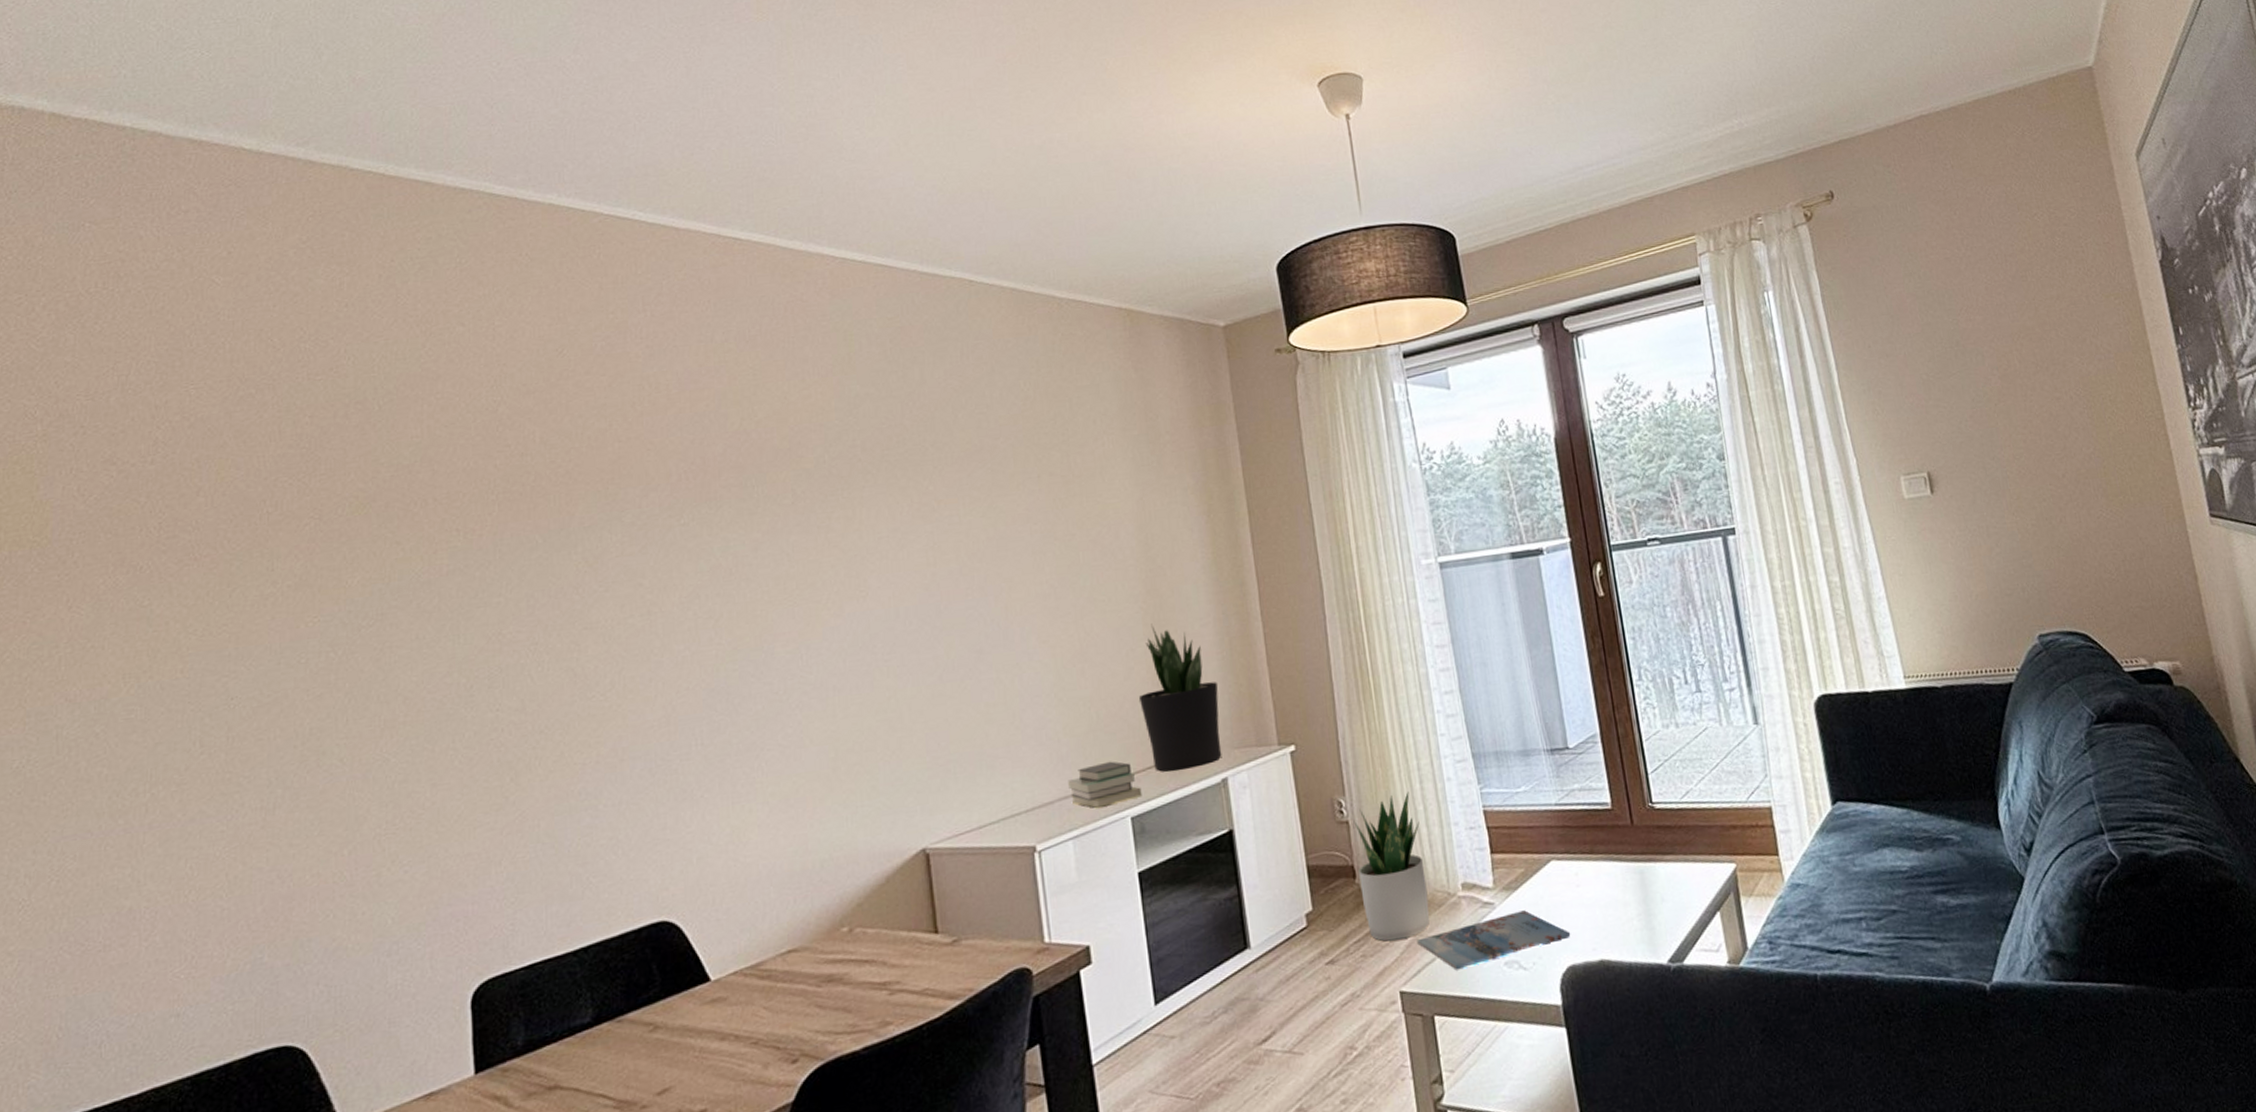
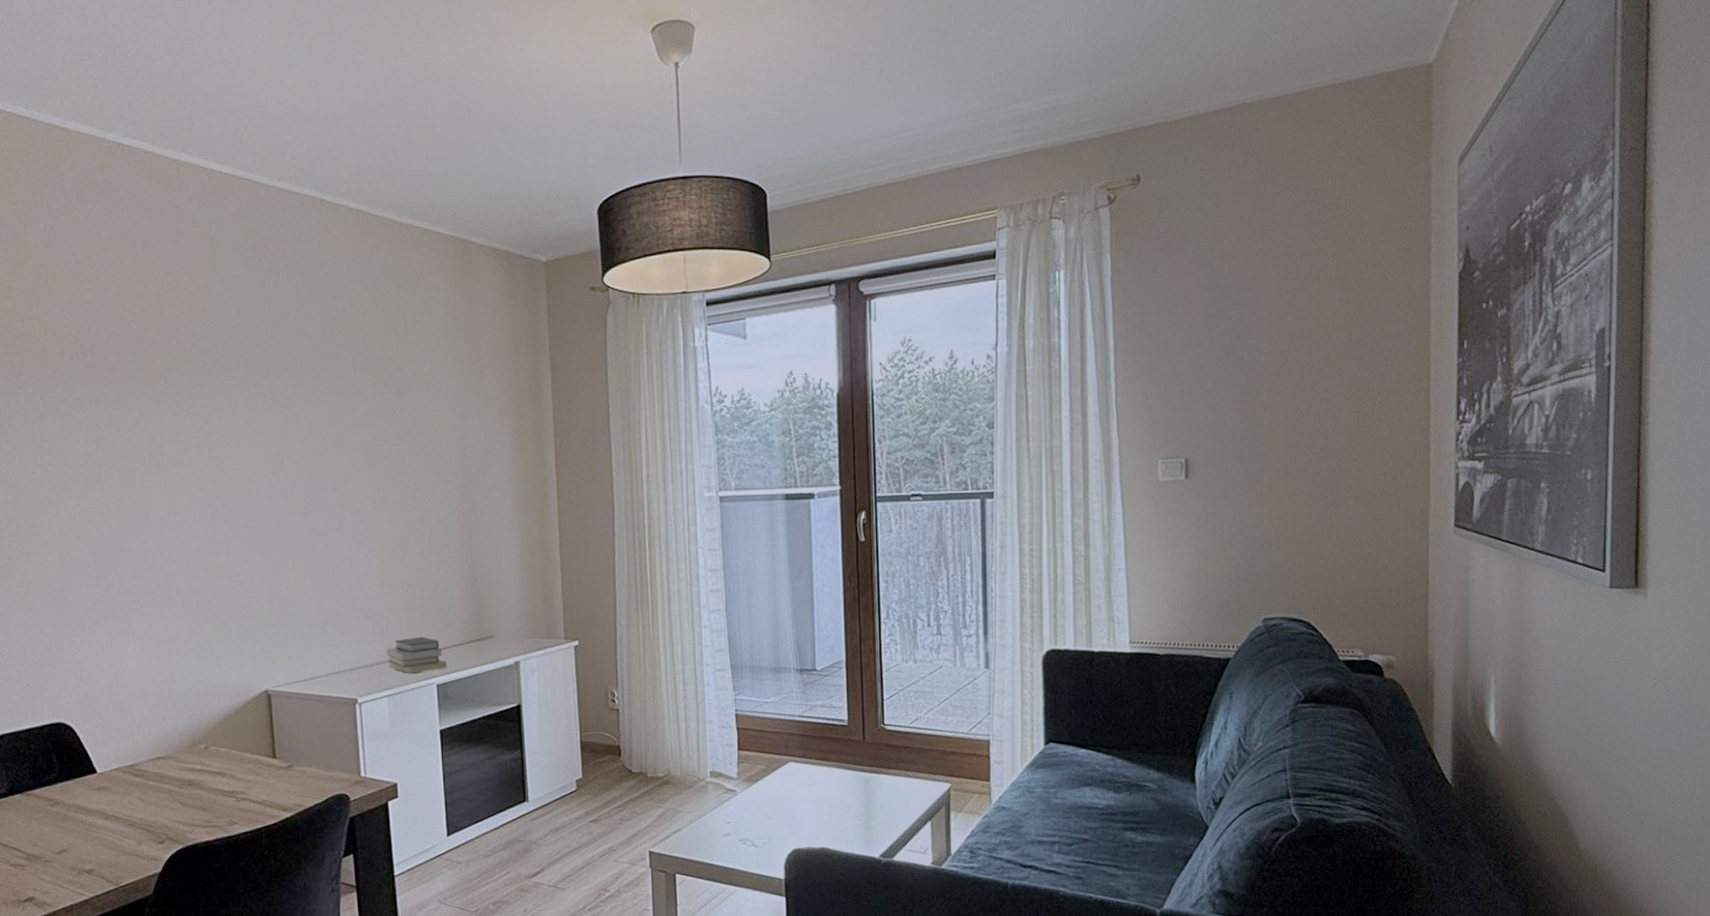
planter: present [1139,623,1222,772] -> none [450,524,517,652]
planter: present [1353,792,1431,942] -> none [623,691,681,810]
magazine: present [1417,910,1571,971] -> none [667,800,799,840]

